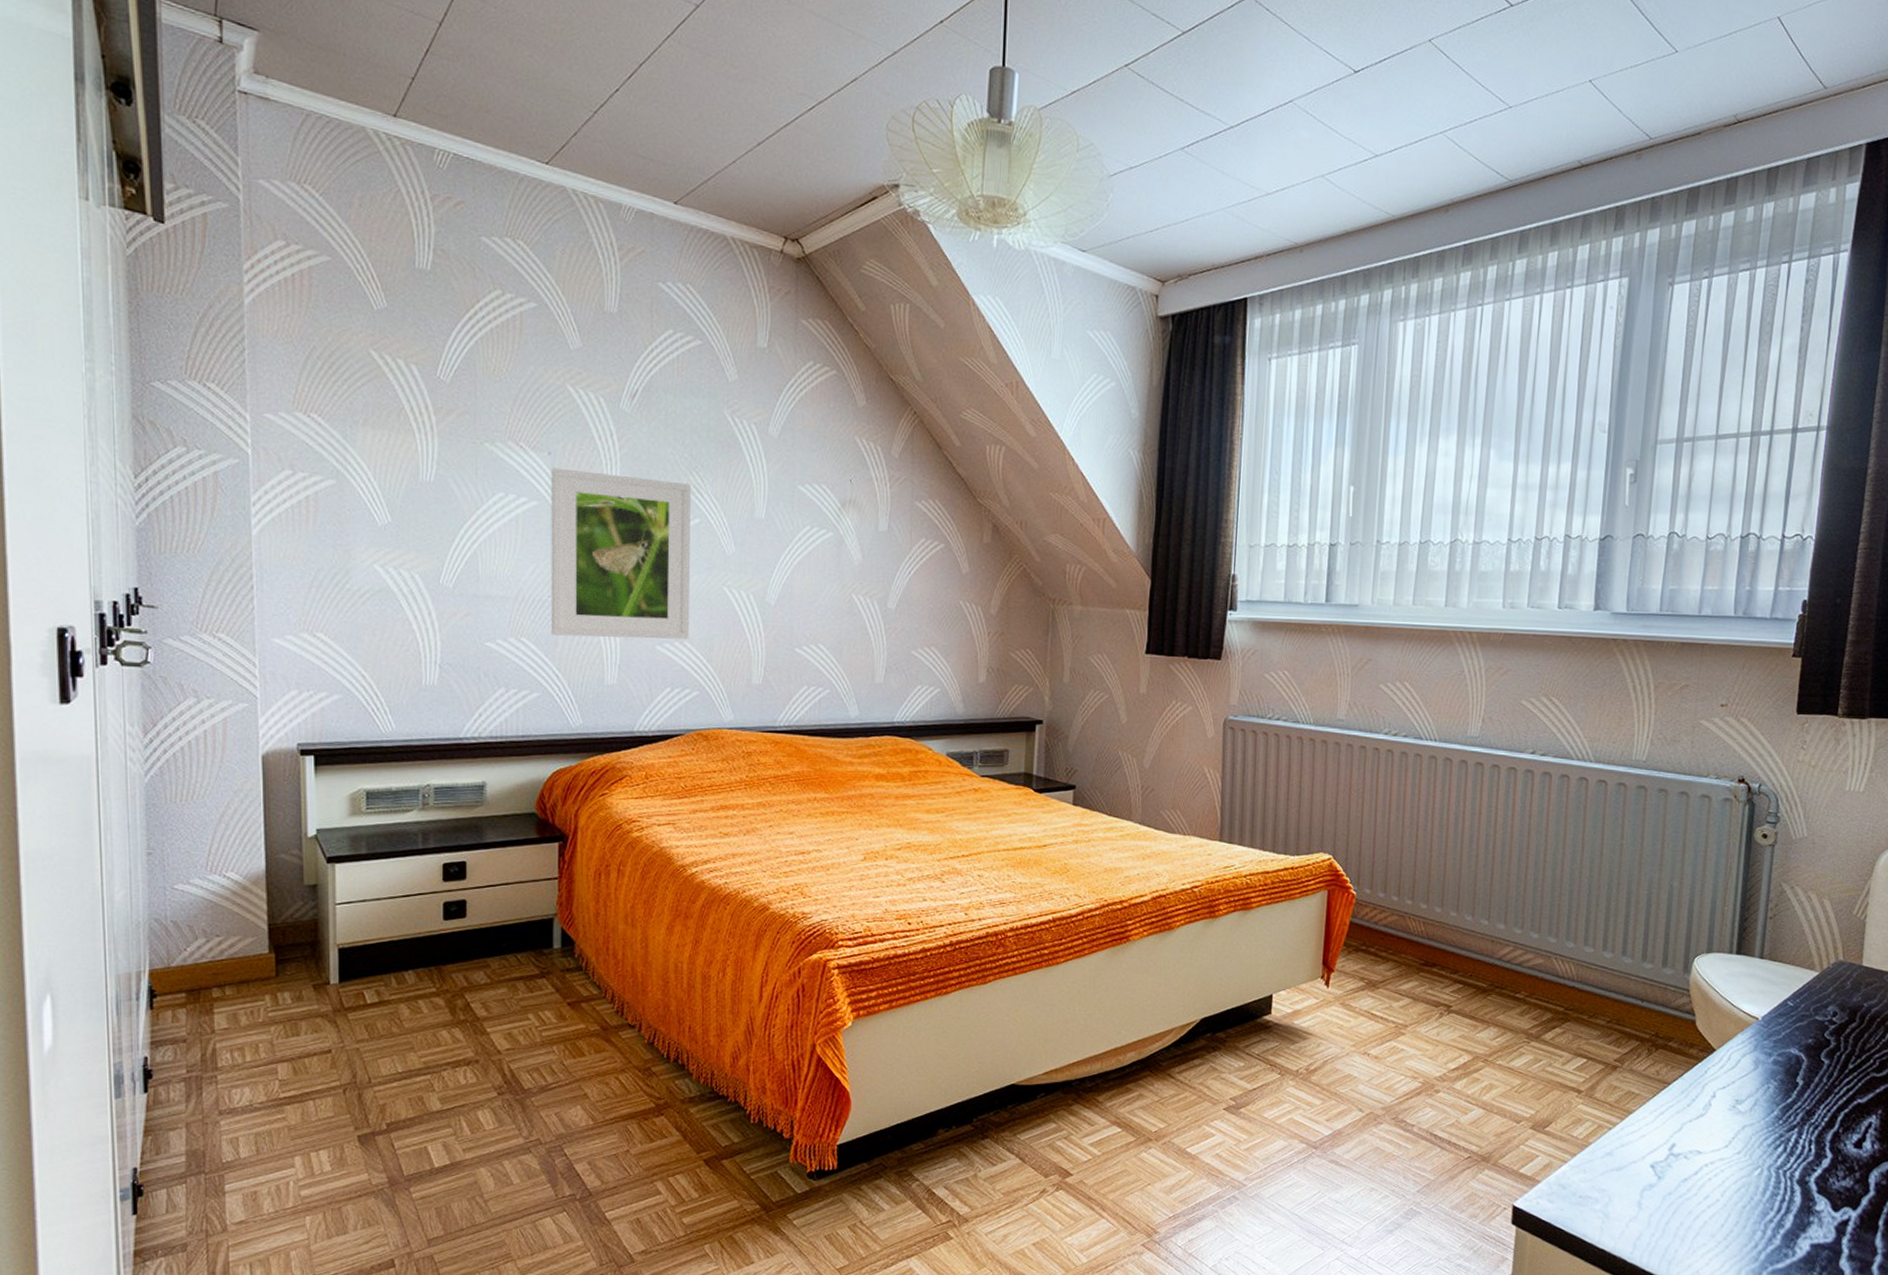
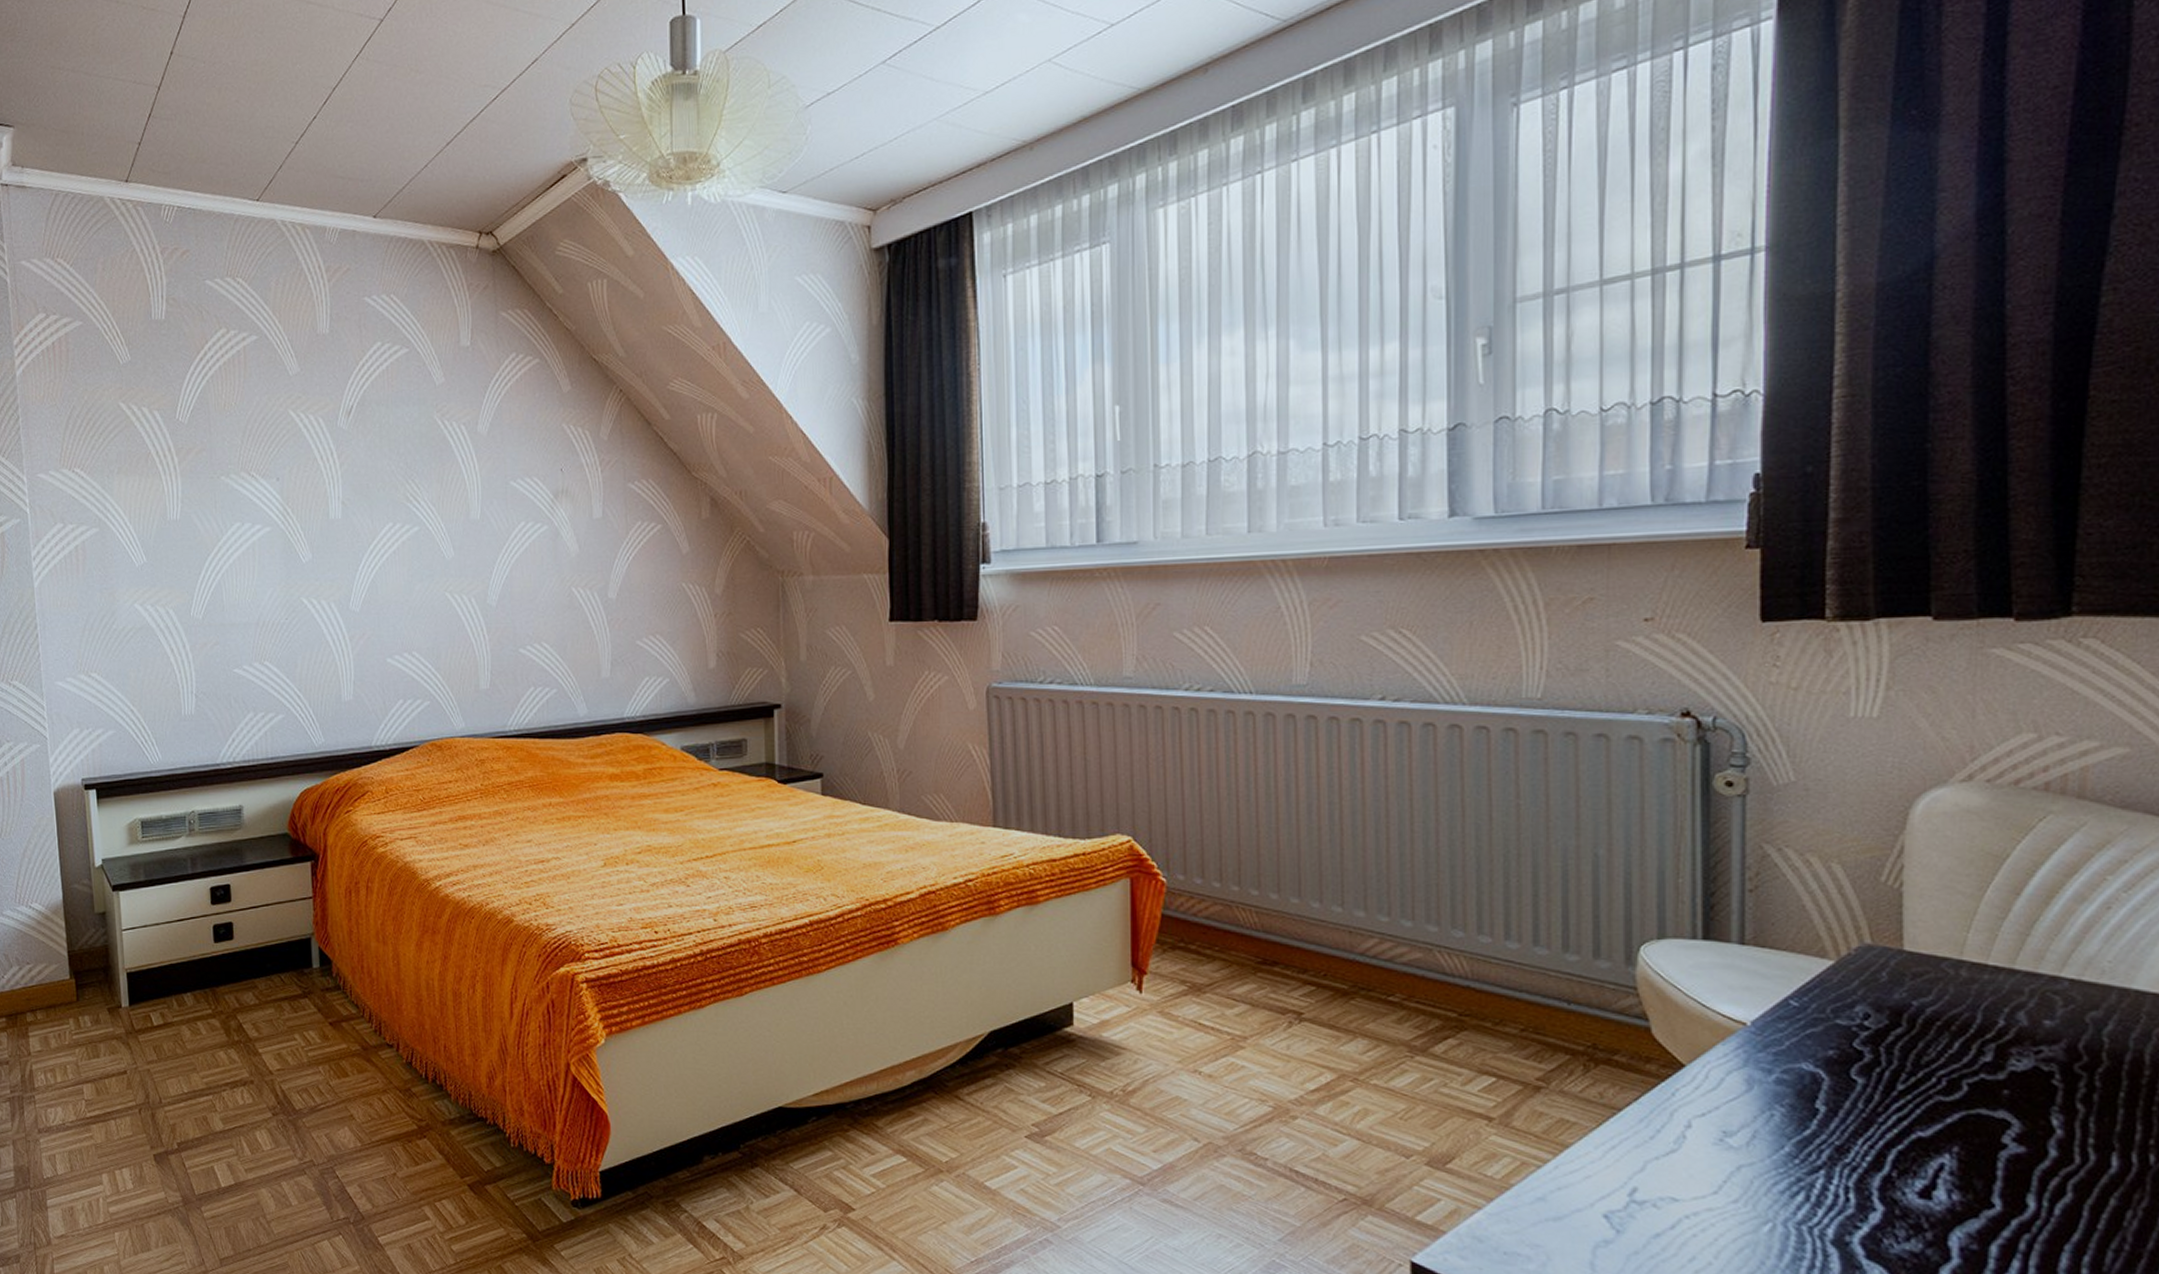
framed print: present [550,467,691,640] -> none [280,492,417,657]

